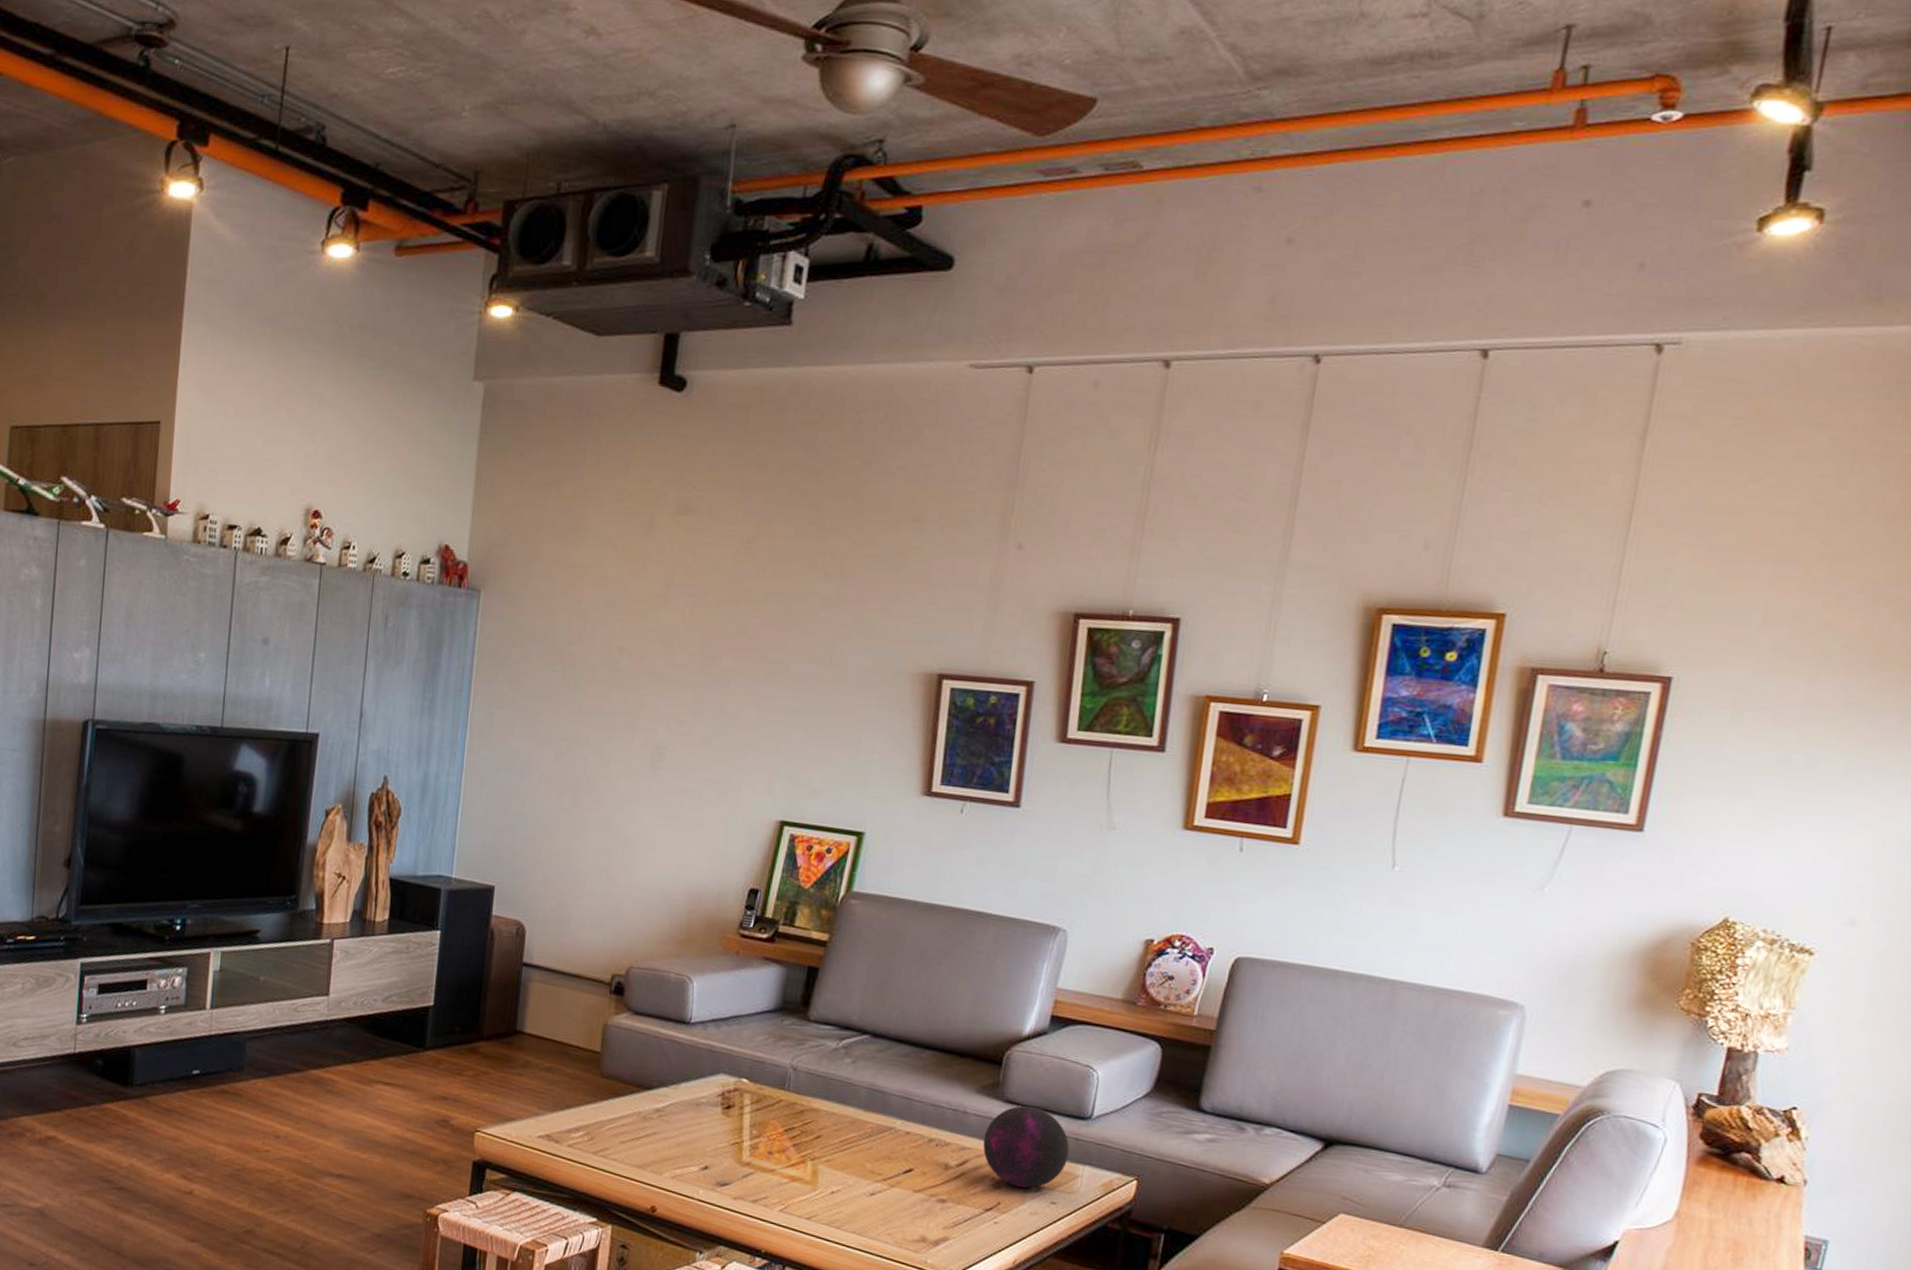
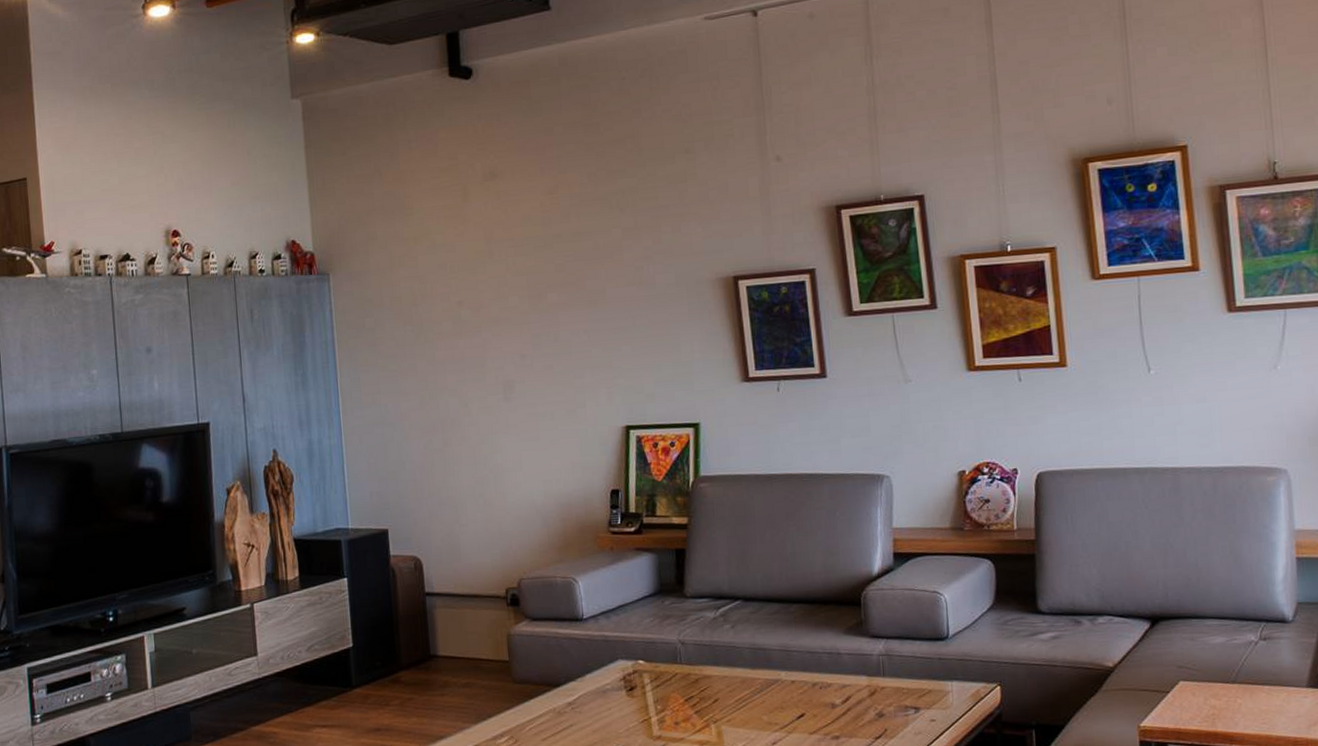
decorative orb: present [982,1105,1070,1189] -> none [859,637,937,712]

